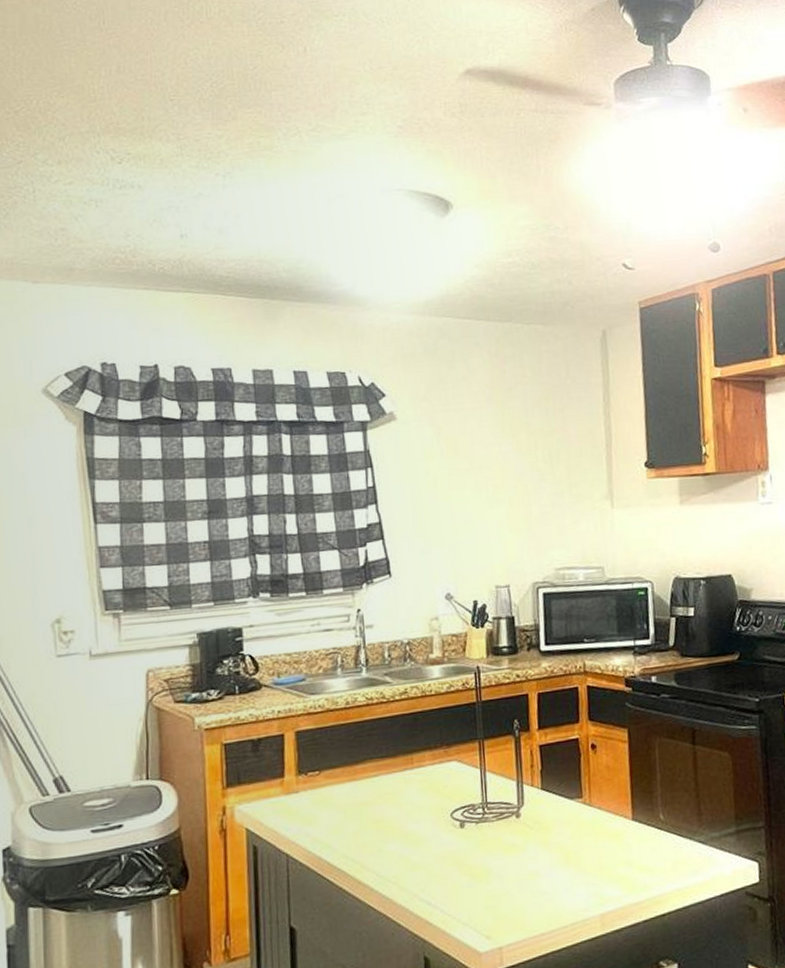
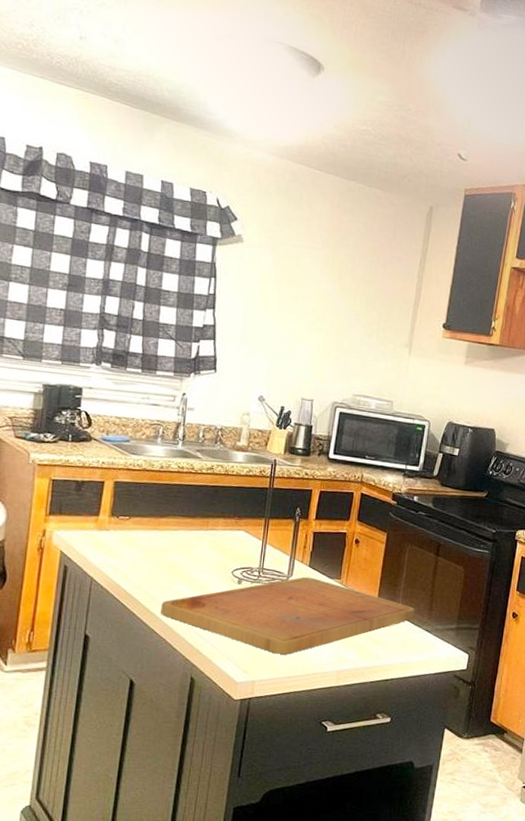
cutting board: none [374,802,681,908] -> present [161,576,415,655]

